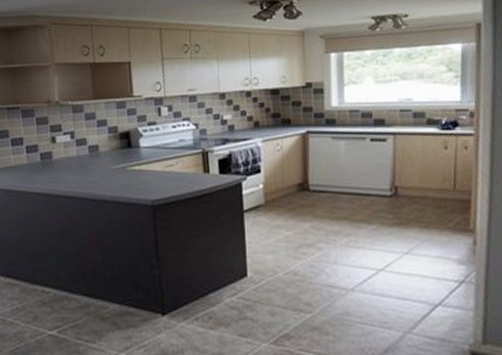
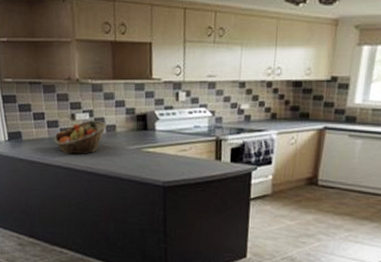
fruit basket: none [33,142,89,180] -> present [54,120,107,155]

